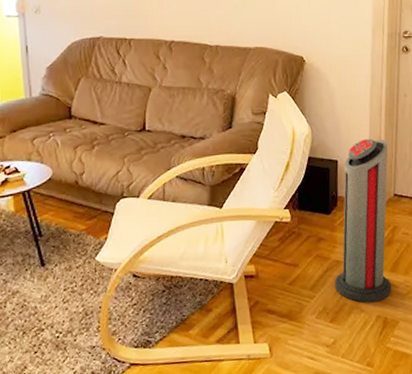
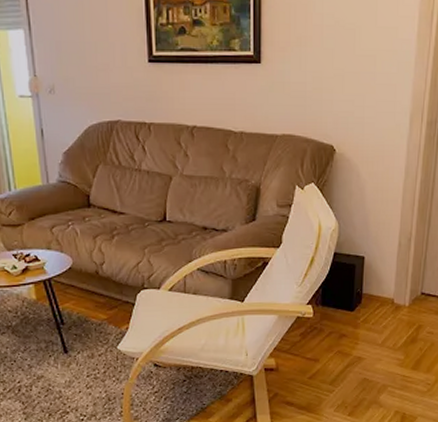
air purifier: present [334,138,392,303] -> none [354,234,419,399]

